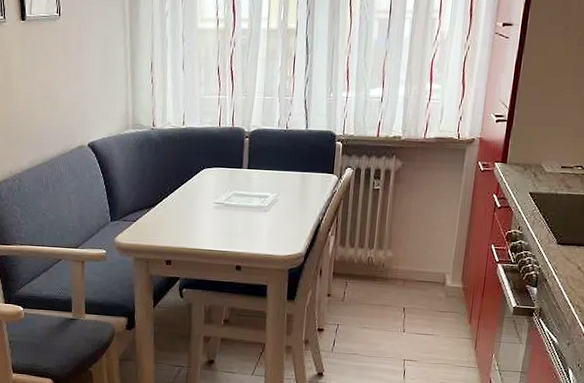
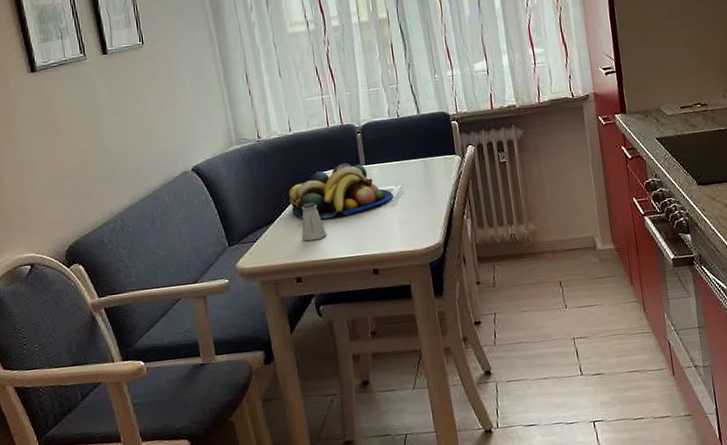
fruit bowl: none [172,163,268,213] -> present [289,163,393,219]
saltshaker: none [177,194,201,230] -> present [301,202,327,241]

